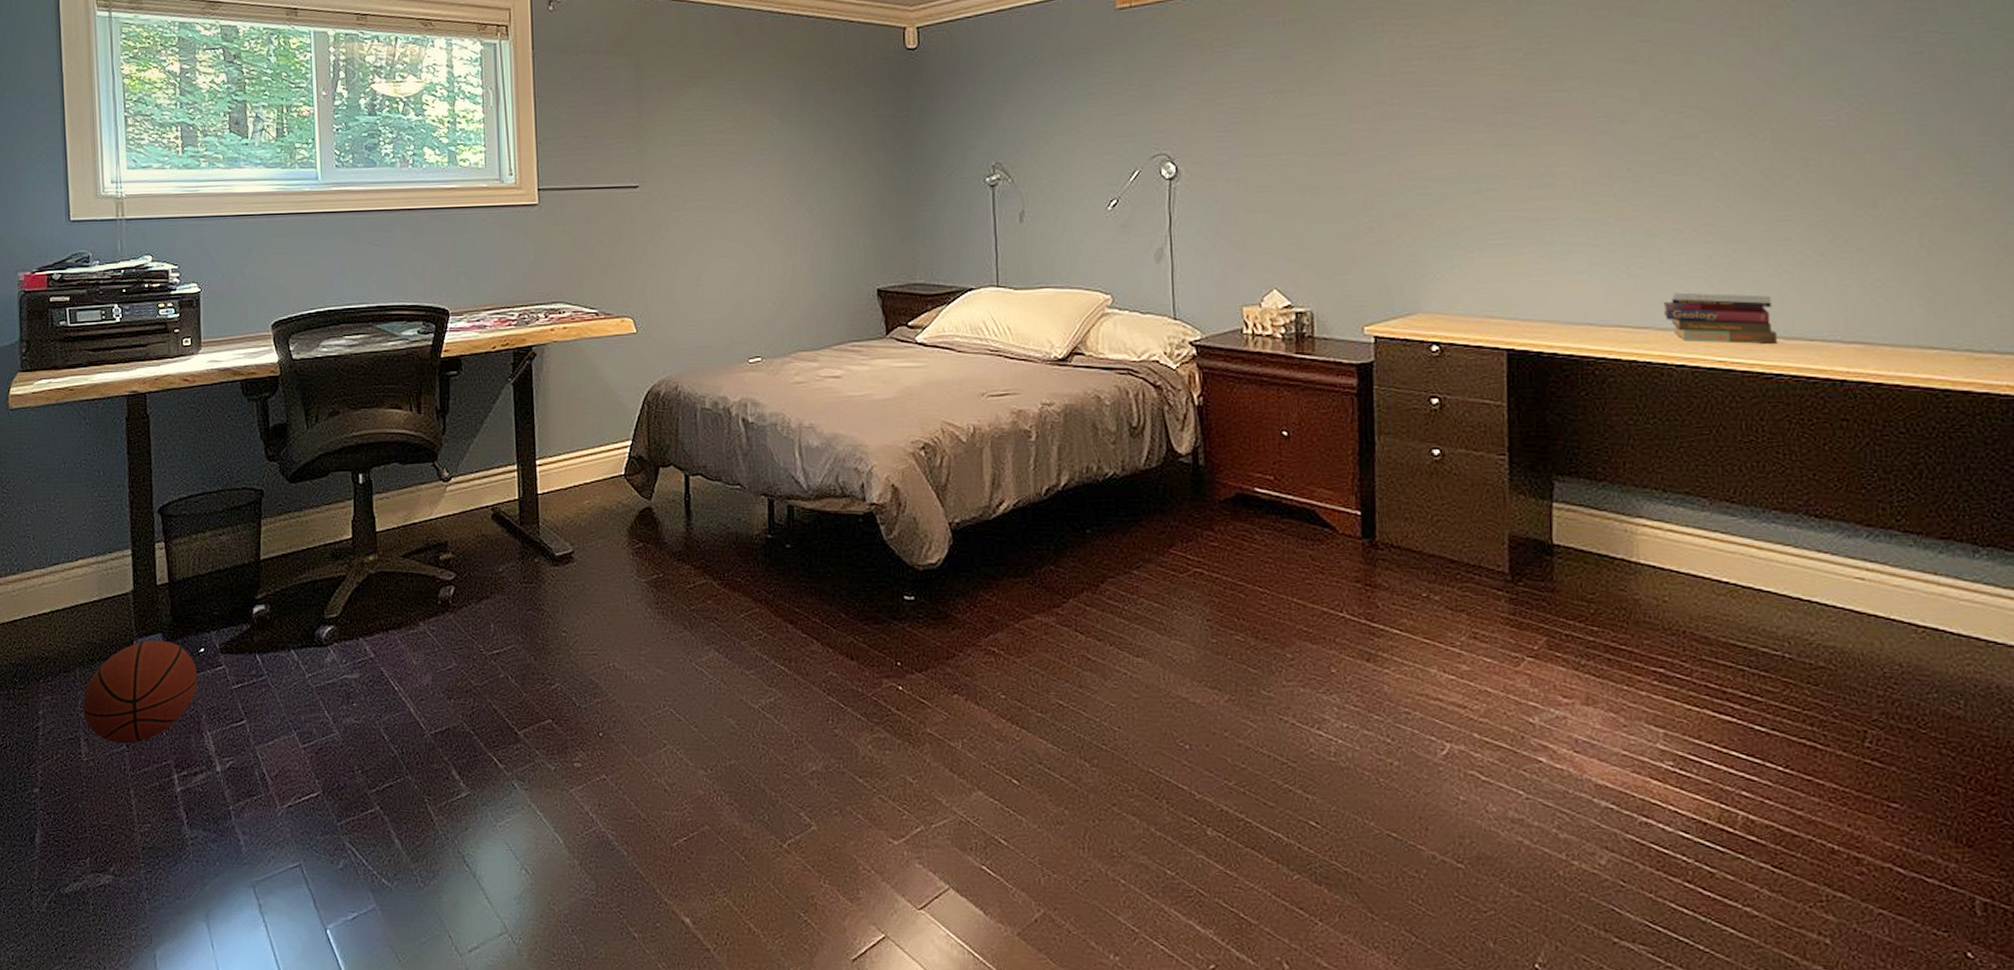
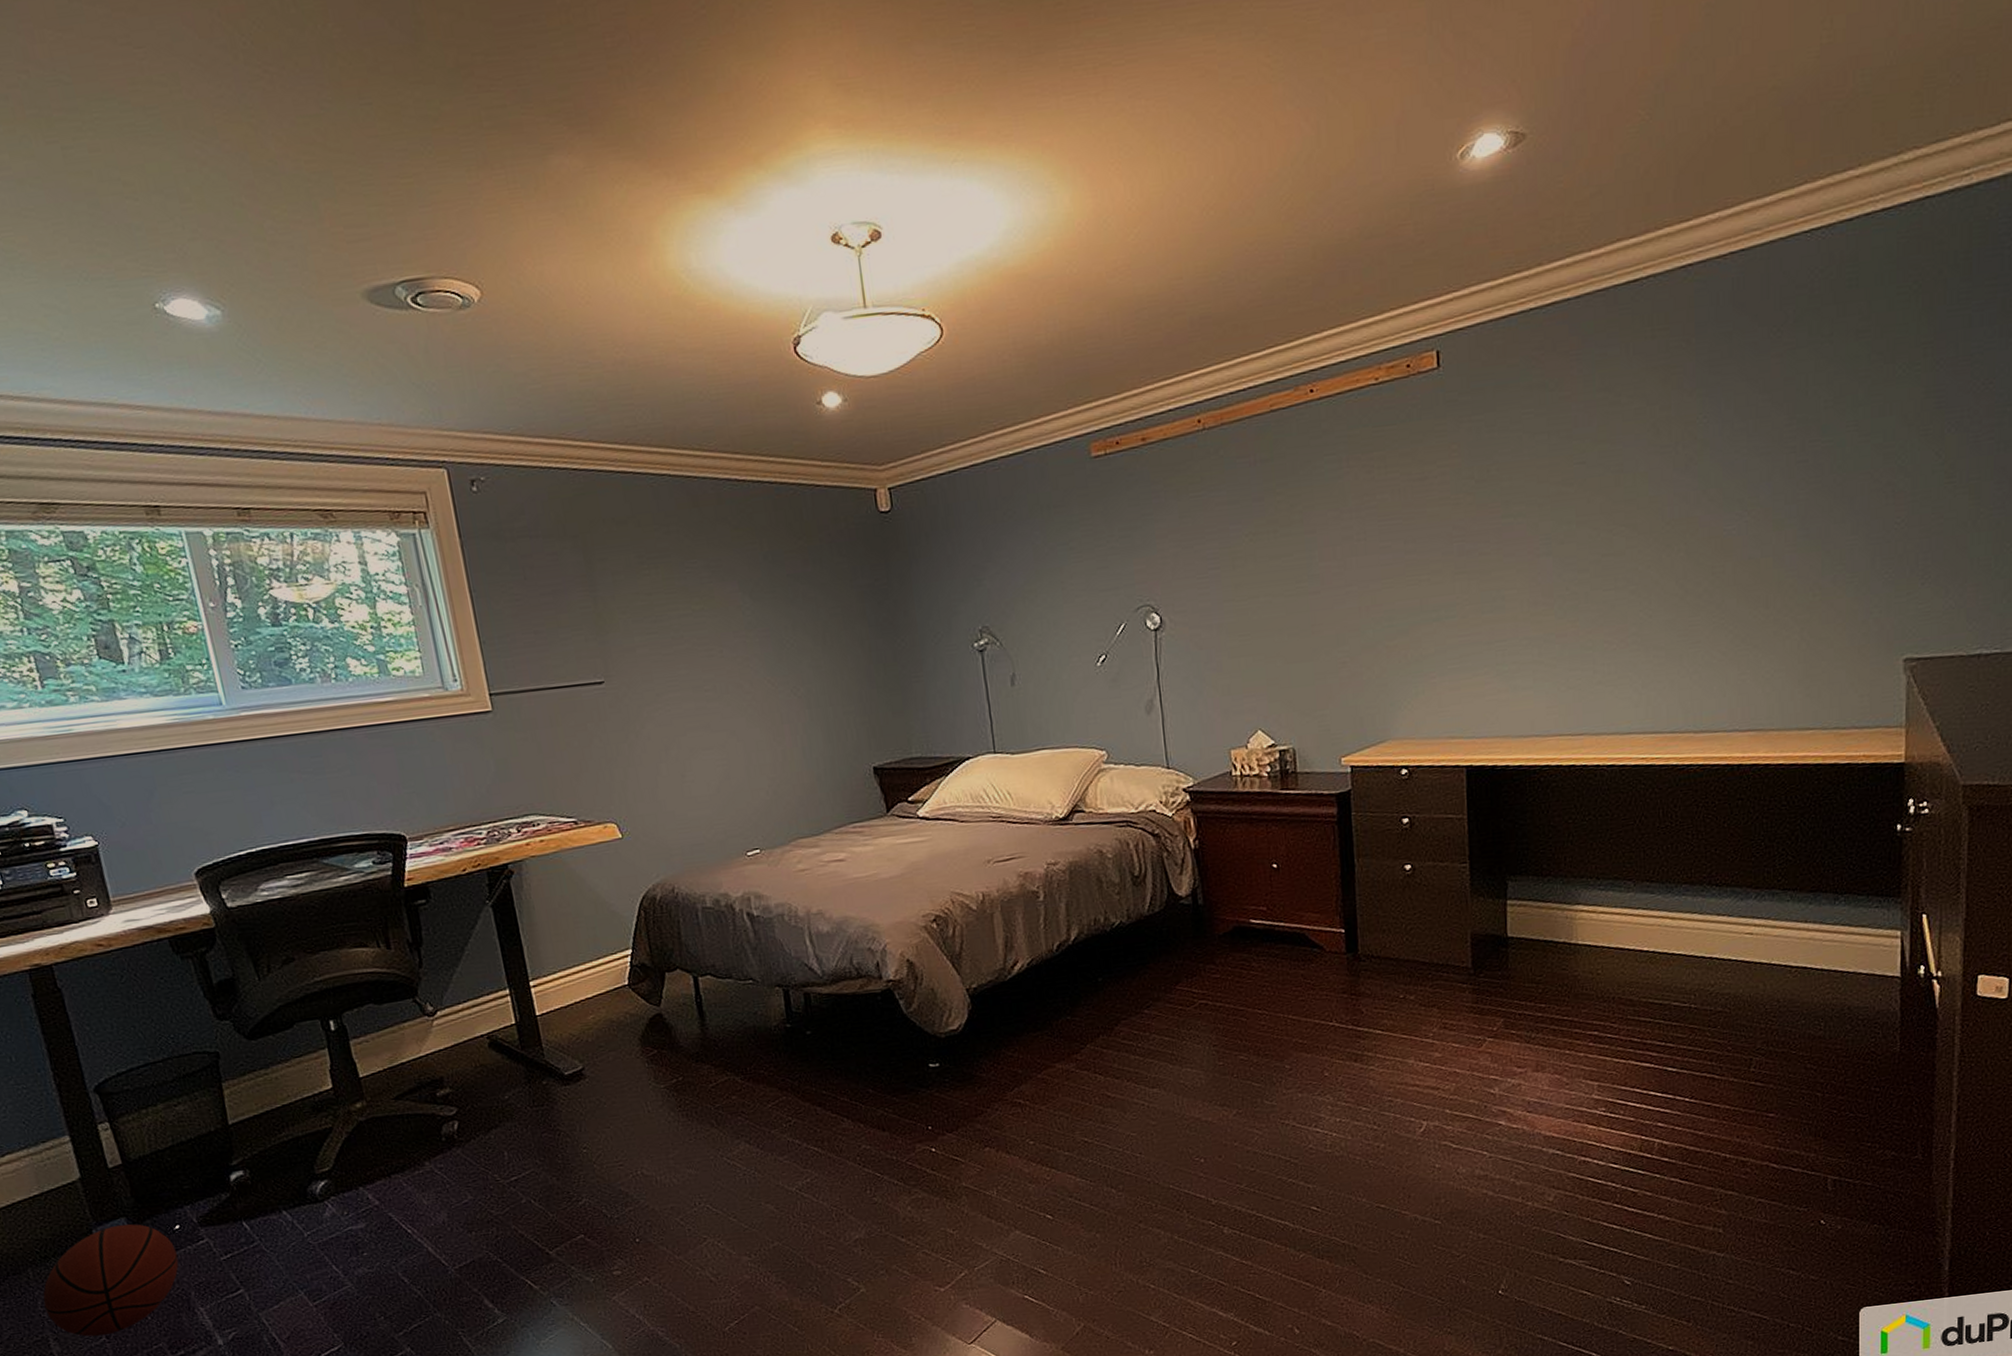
books: present [1663,292,1777,345] -> none [1596,695,1688,744]

